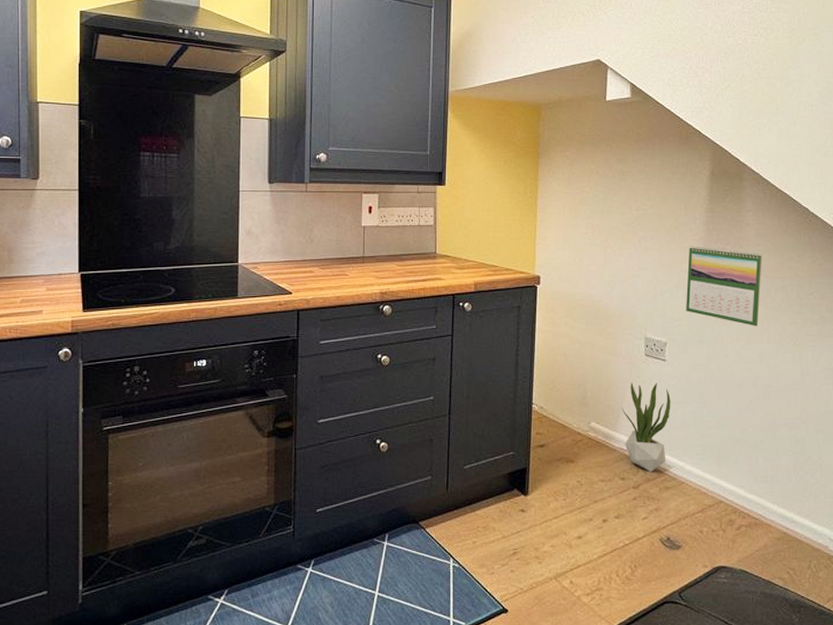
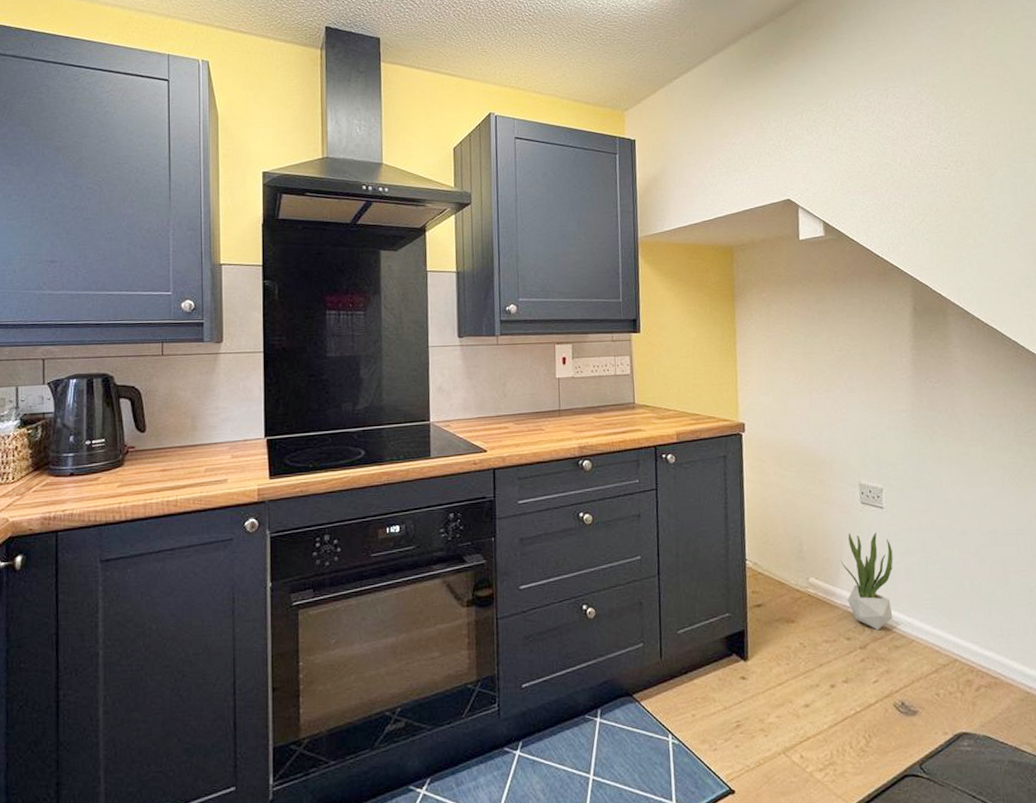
calendar: present [686,246,762,327] -> none [897,385,978,468]

